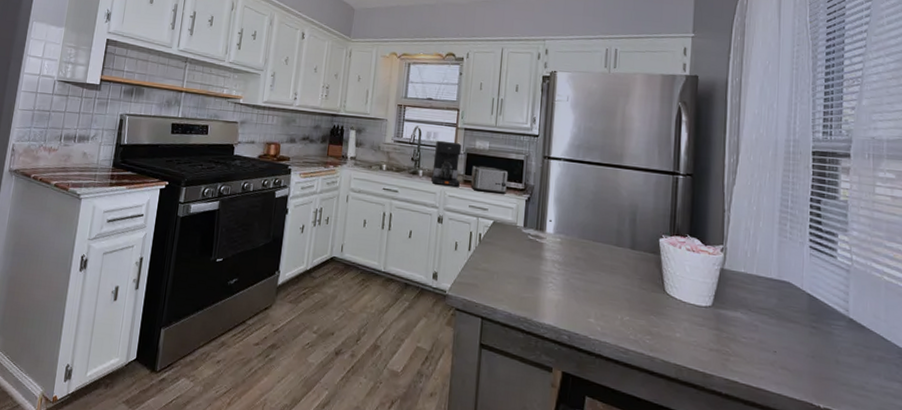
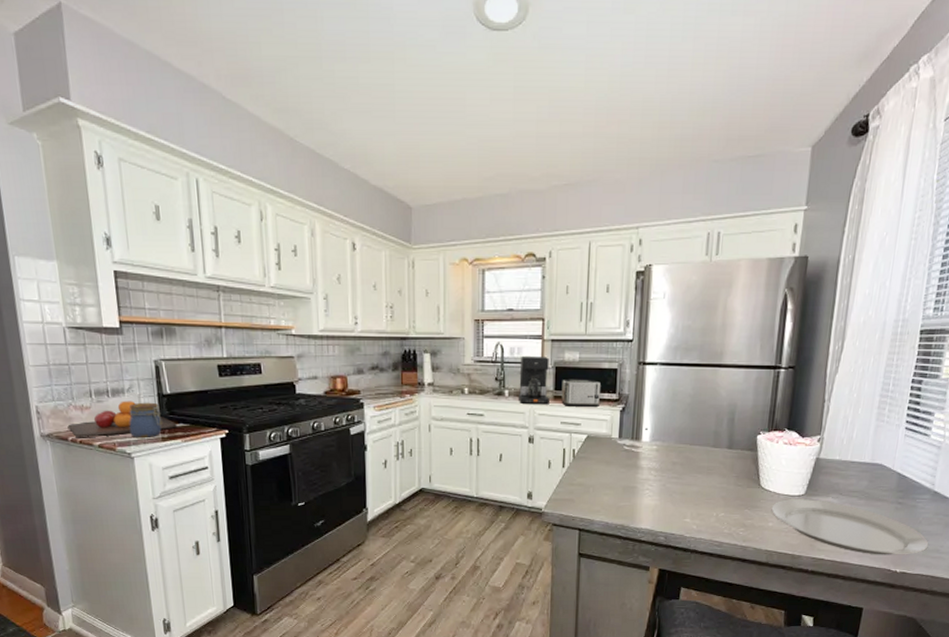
chopping board: none [34,146,126,177] -> present [69,401,178,438]
jar: none [84,149,115,182] -> present [129,402,162,439]
plate: none [678,309,852,389] -> present [771,499,929,555]

